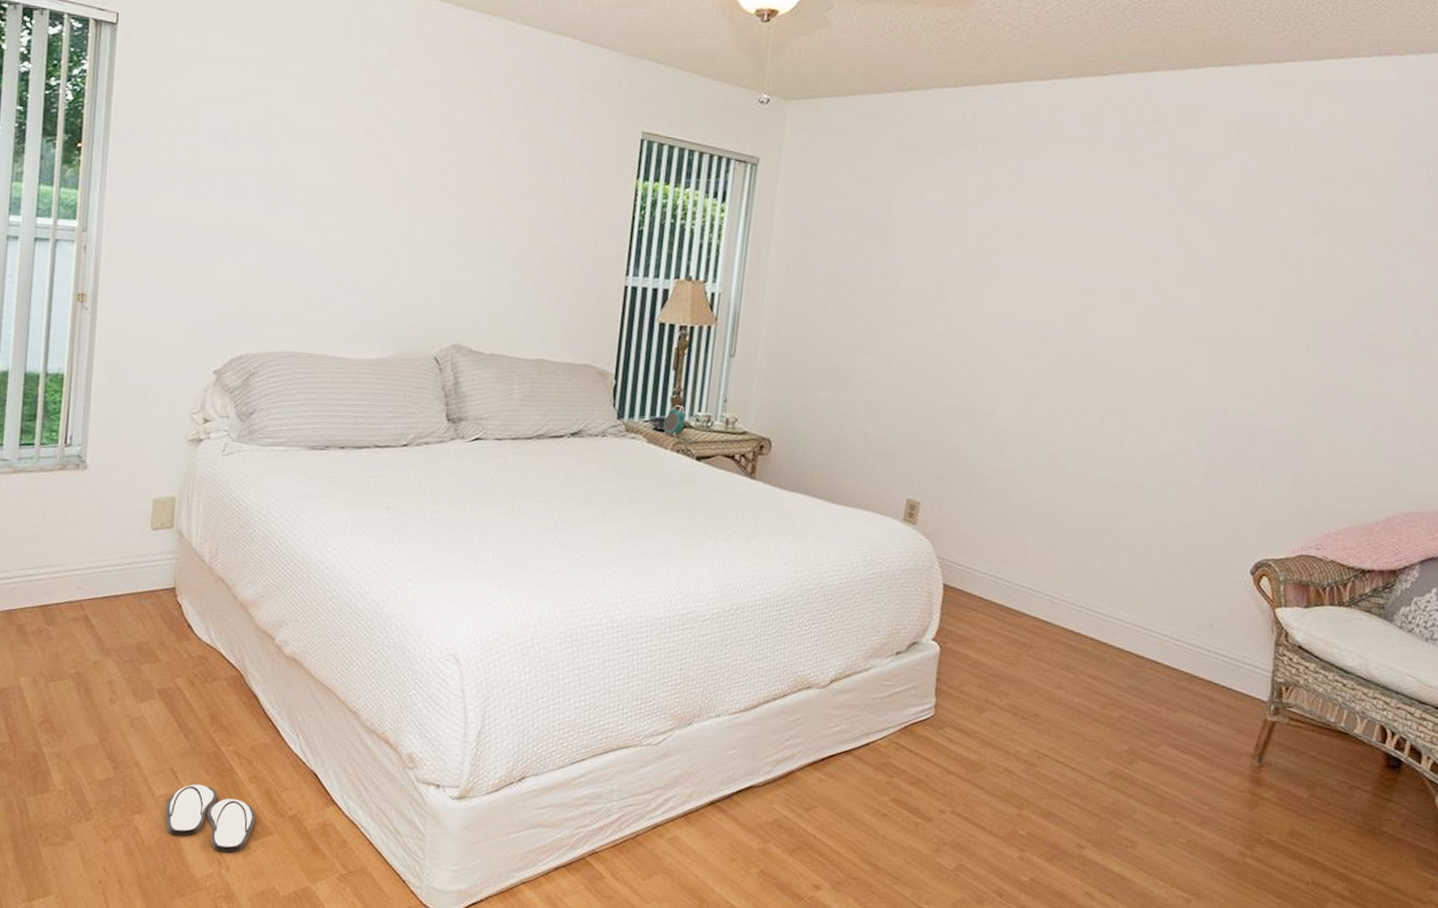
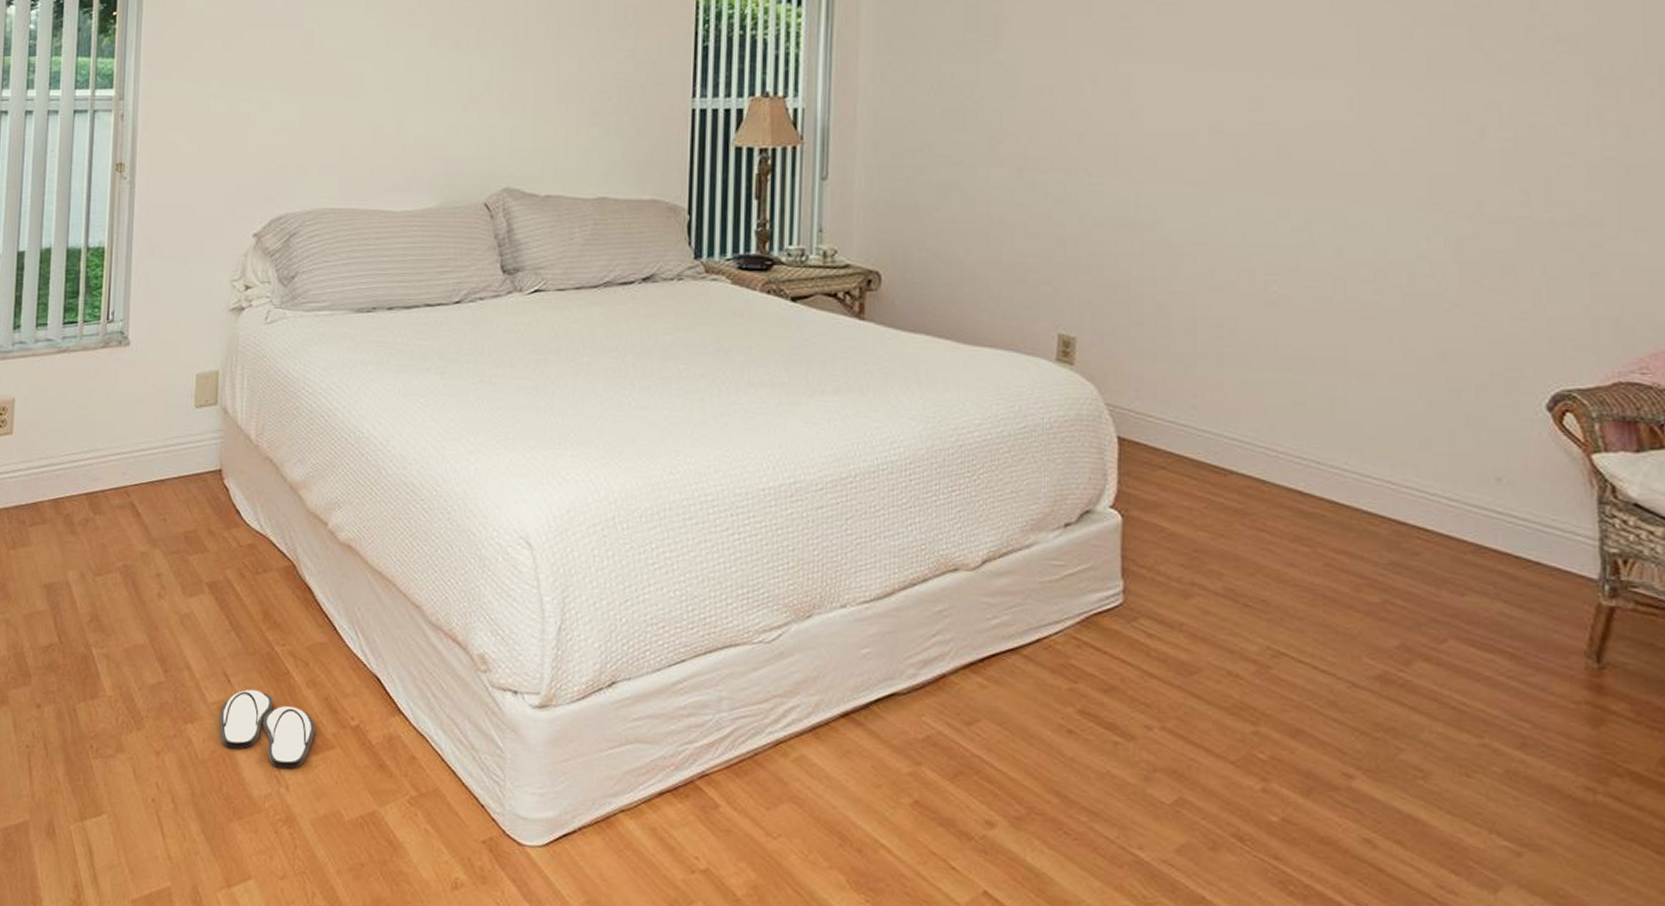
alarm clock: present [663,405,686,438] -> none [748,239,775,277]

